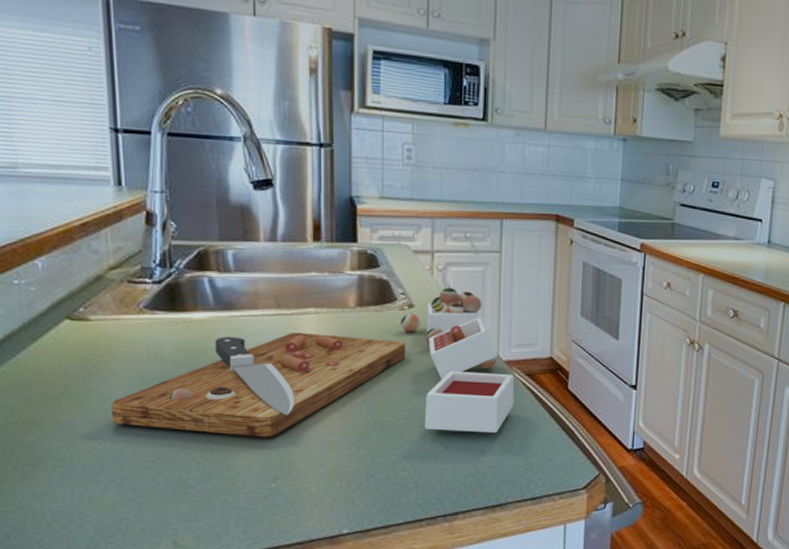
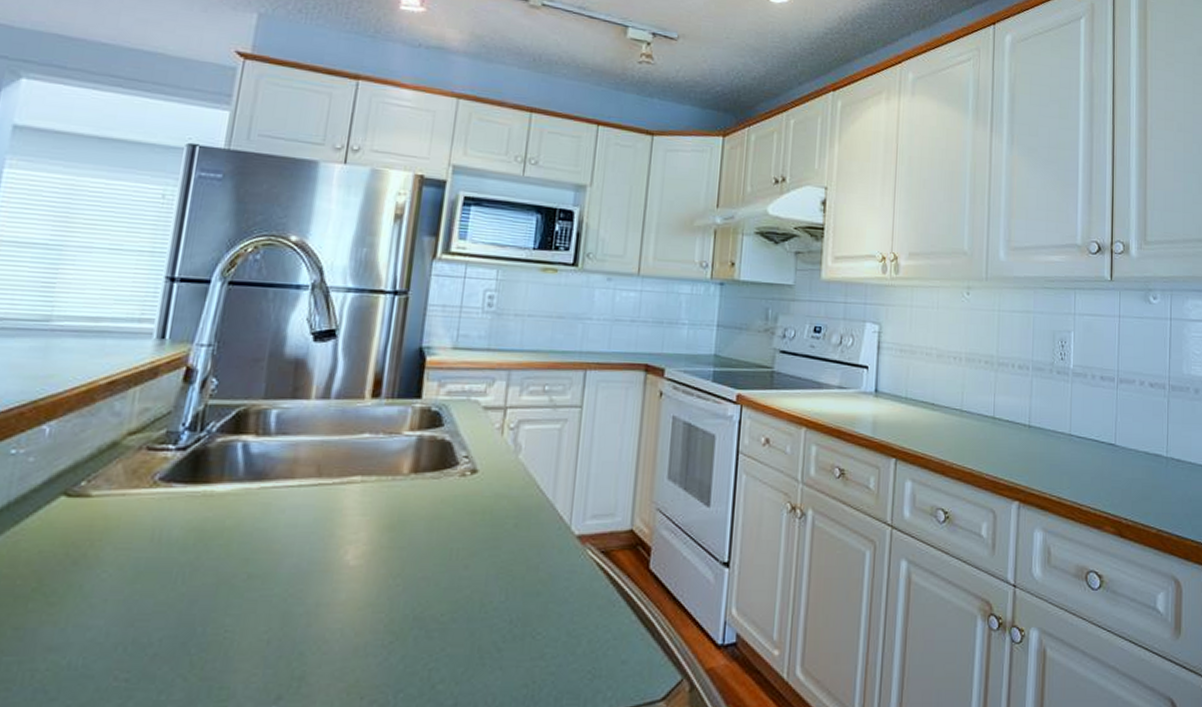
cutting board: present [111,287,515,438] -> none [87,448,587,643]

